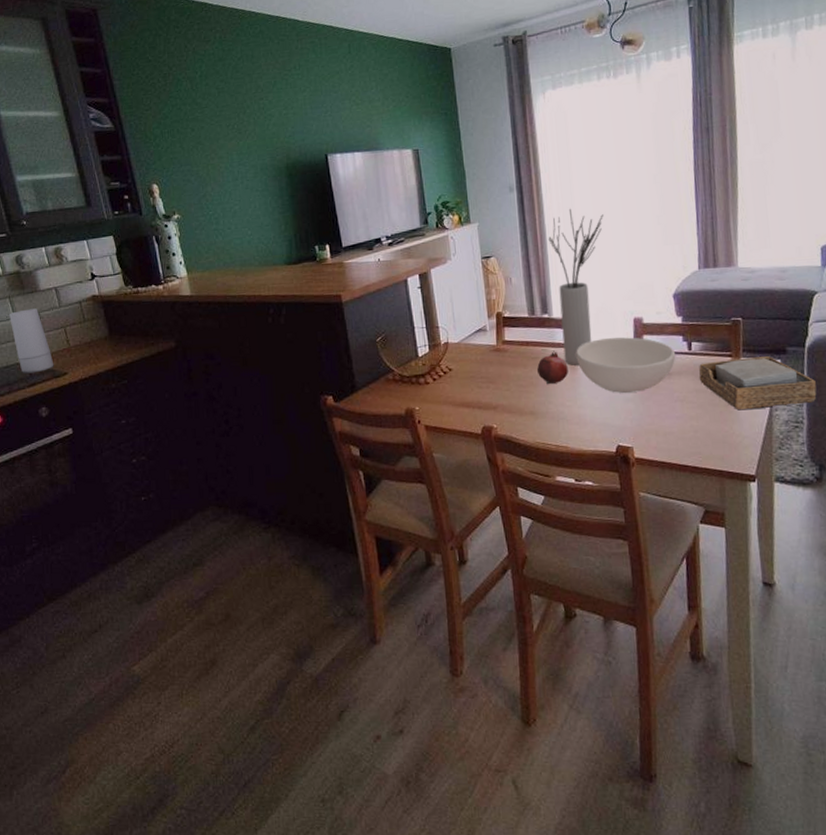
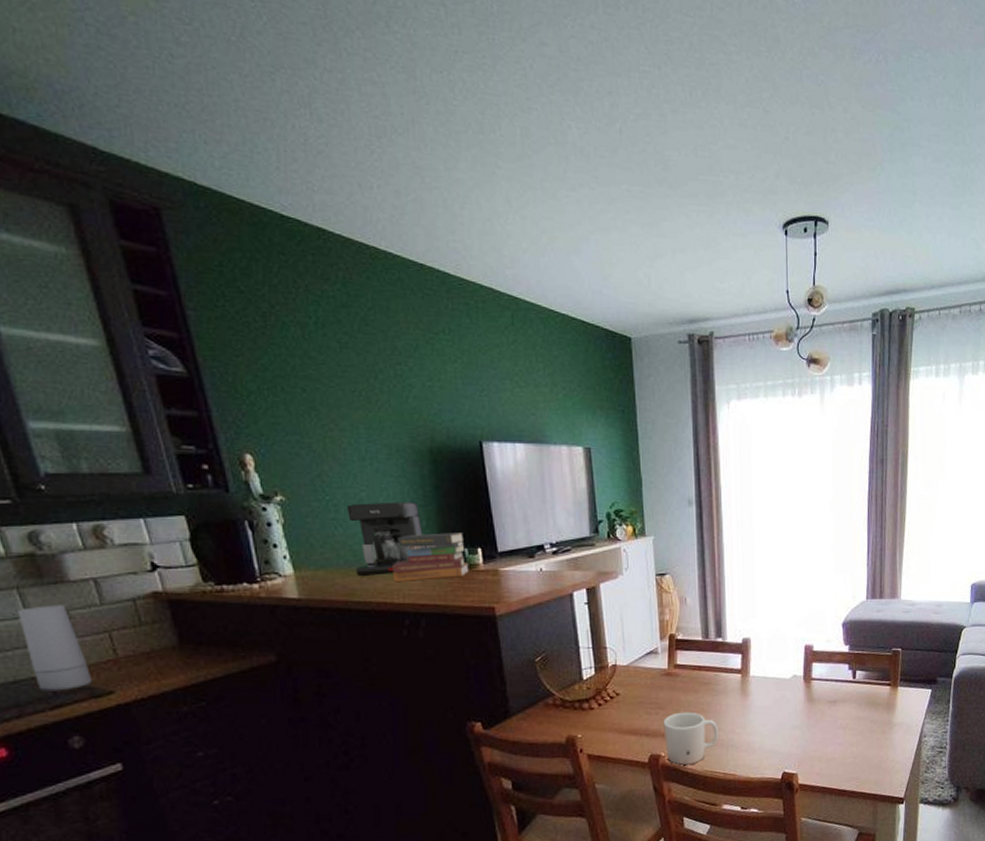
coffee maker: none [224,210,282,275] -> present [346,501,423,576]
books: none [259,233,319,279] -> present [391,533,469,583]
mug: none [494,385,550,438] -> present [663,712,719,766]
fruit: present [537,351,568,385] -> none [709,676,739,712]
vase: present [548,208,603,365] -> none [726,528,781,692]
bowl: present [576,337,676,394] -> none [748,664,842,721]
napkin holder: present [699,356,817,411] -> none [860,686,959,737]

